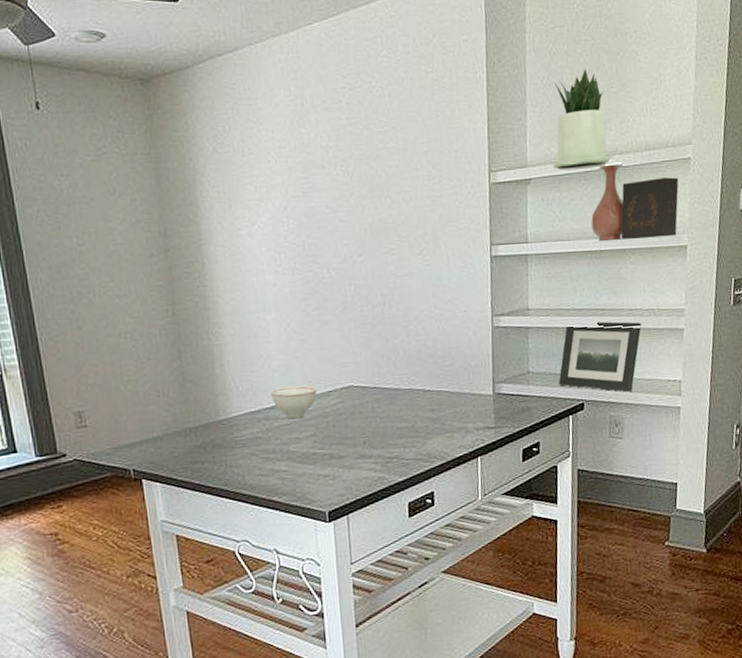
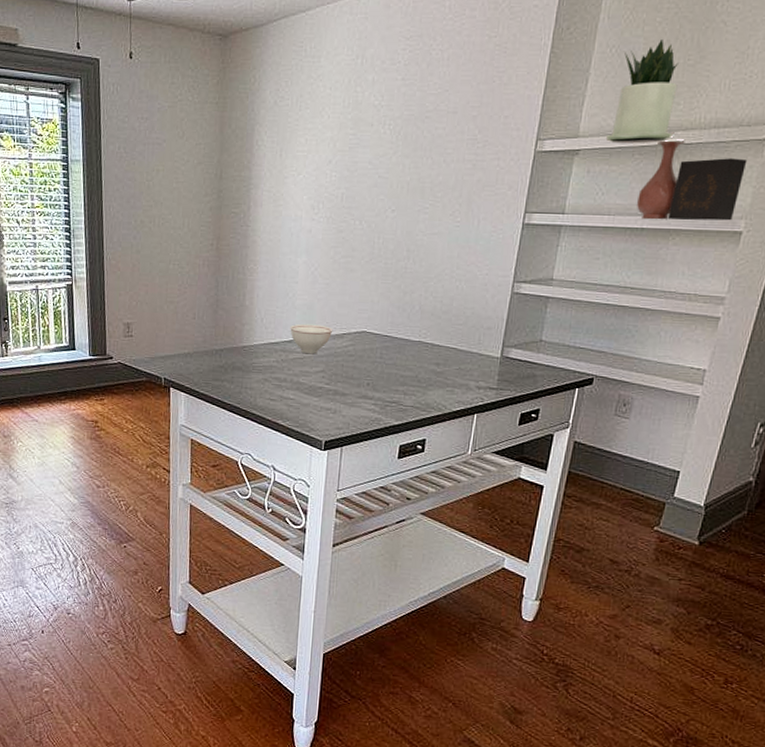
picture frame: present [558,321,642,392] -> none [570,300,673,374]

